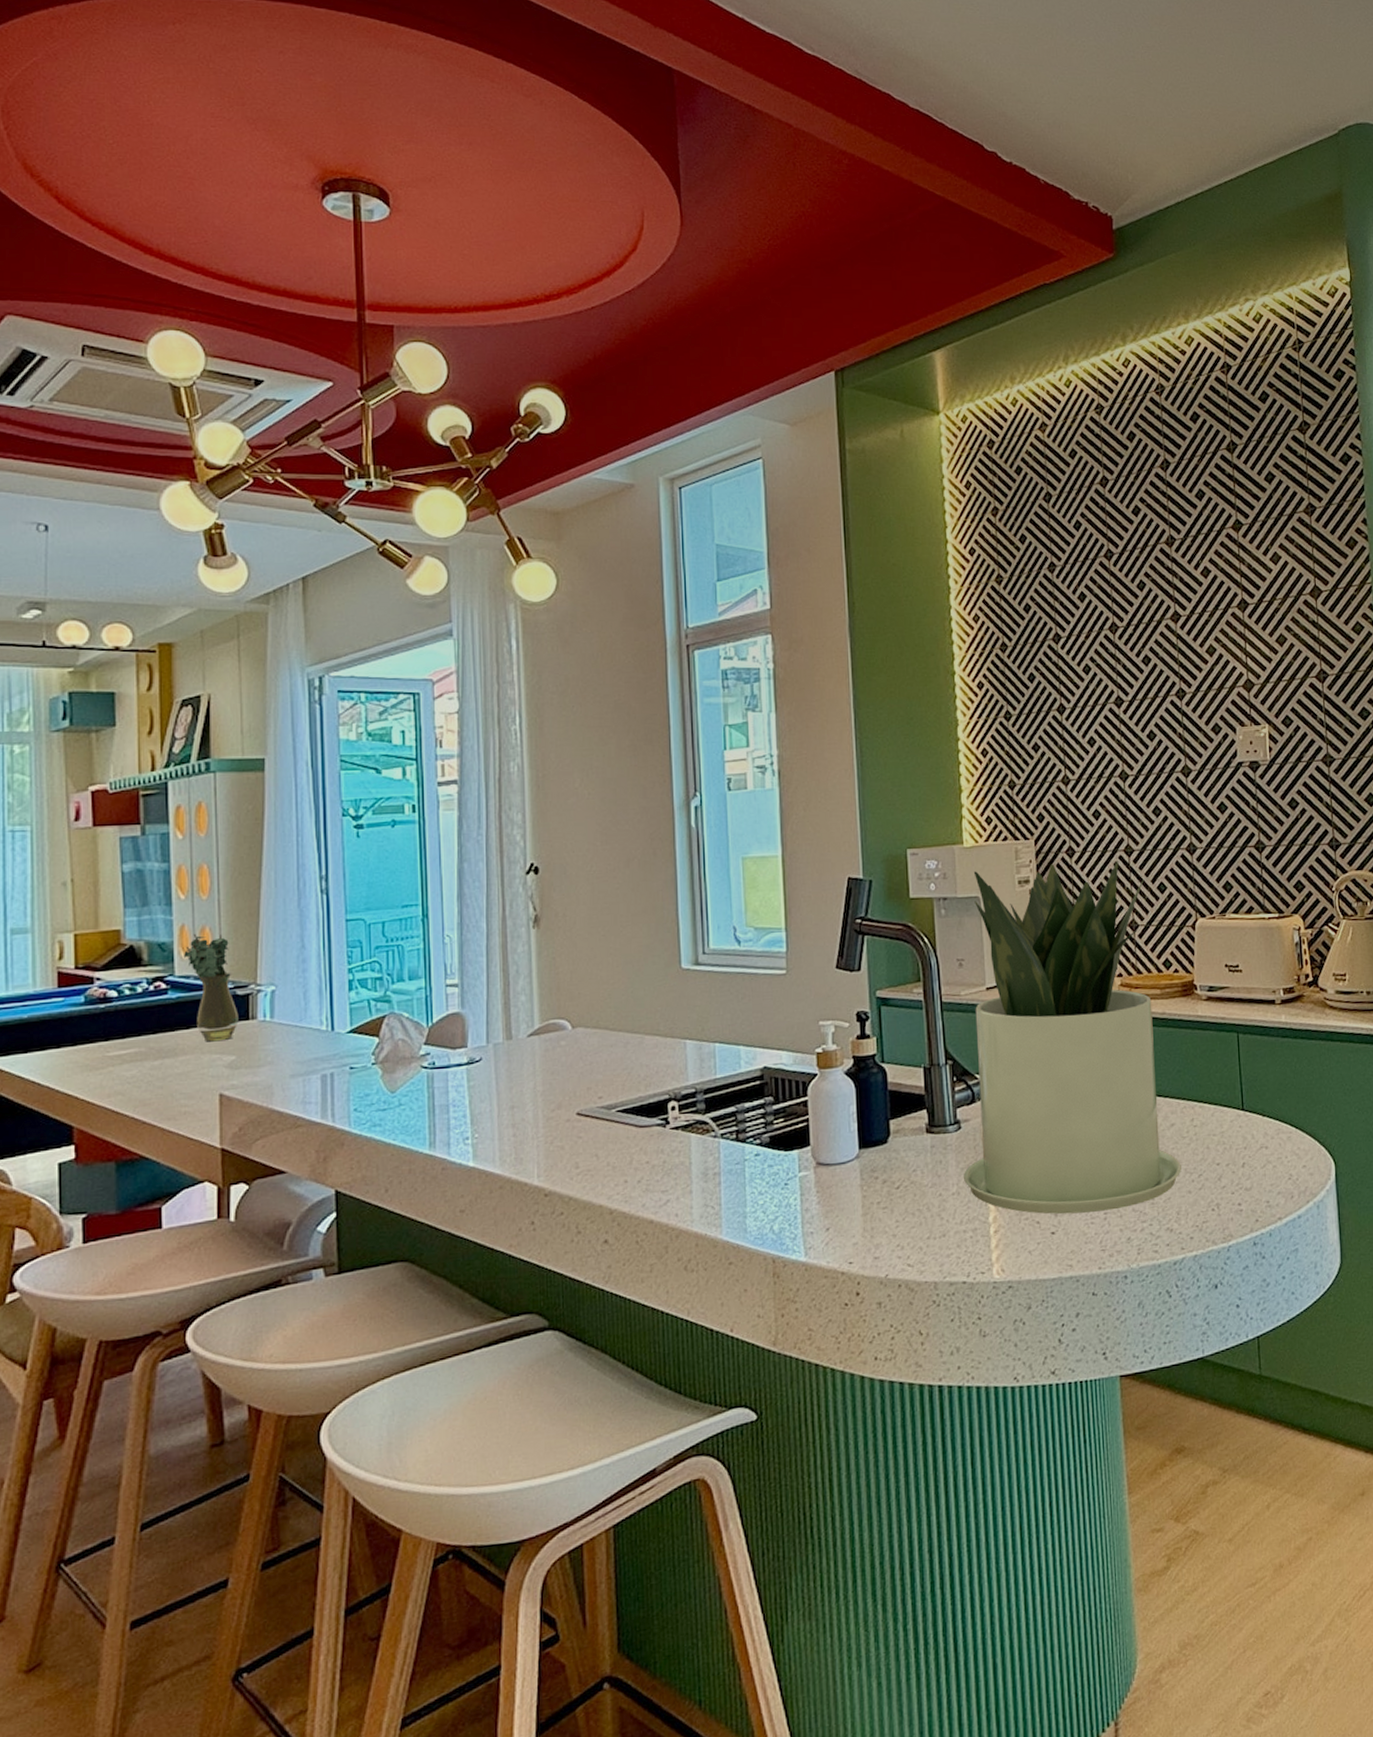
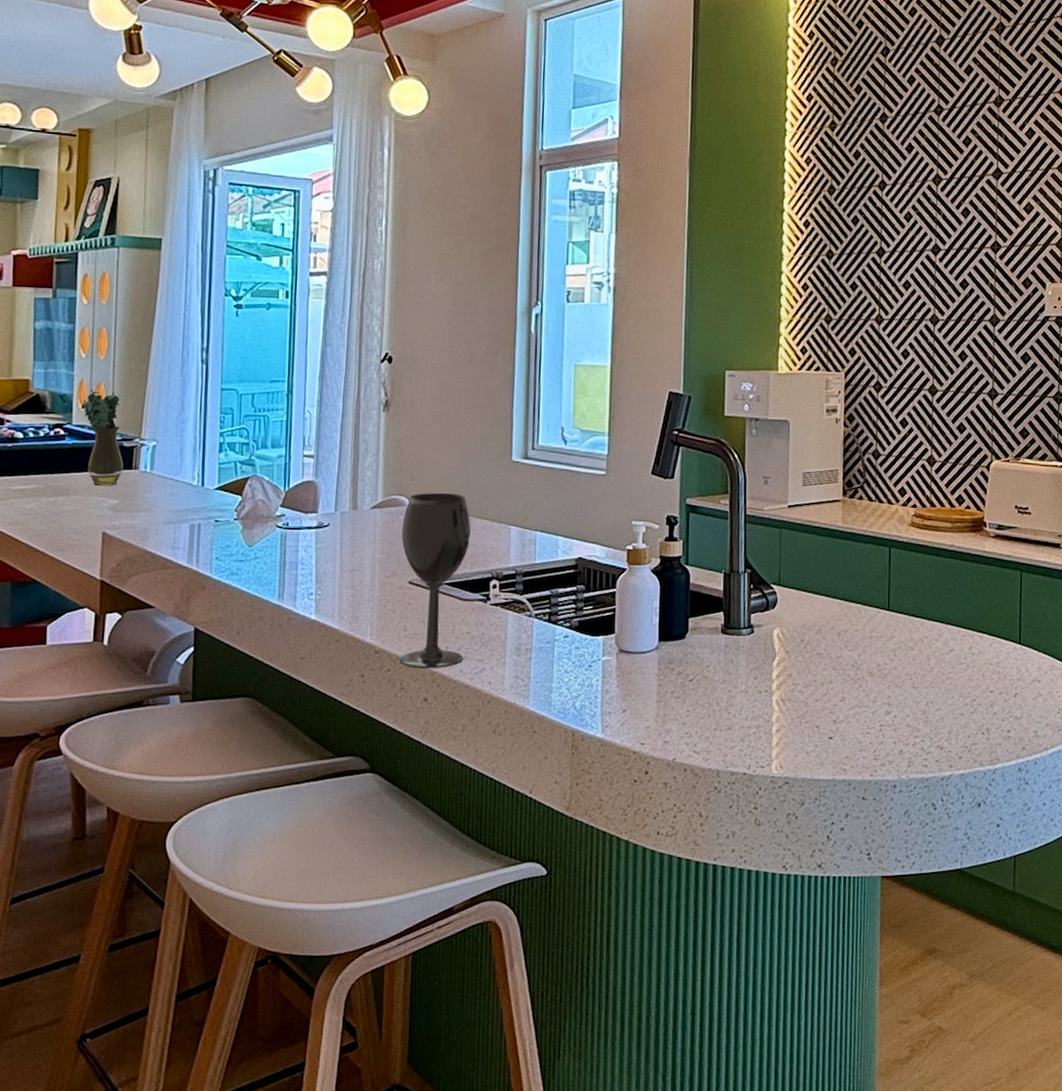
wine glass: none [564,1011,645,1208] -> present [399,492,471,669]
planter: present [963,861,1181,1215] -> none [751,396,956,723]

